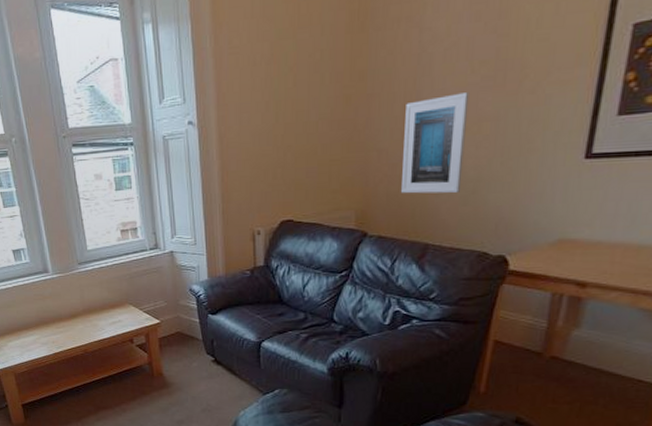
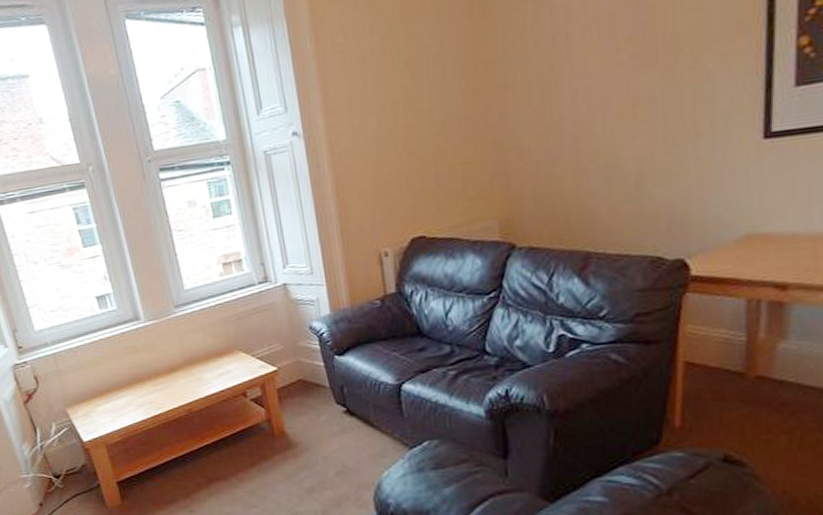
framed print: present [401,92,470,194] -> none [544,74,621,195]

